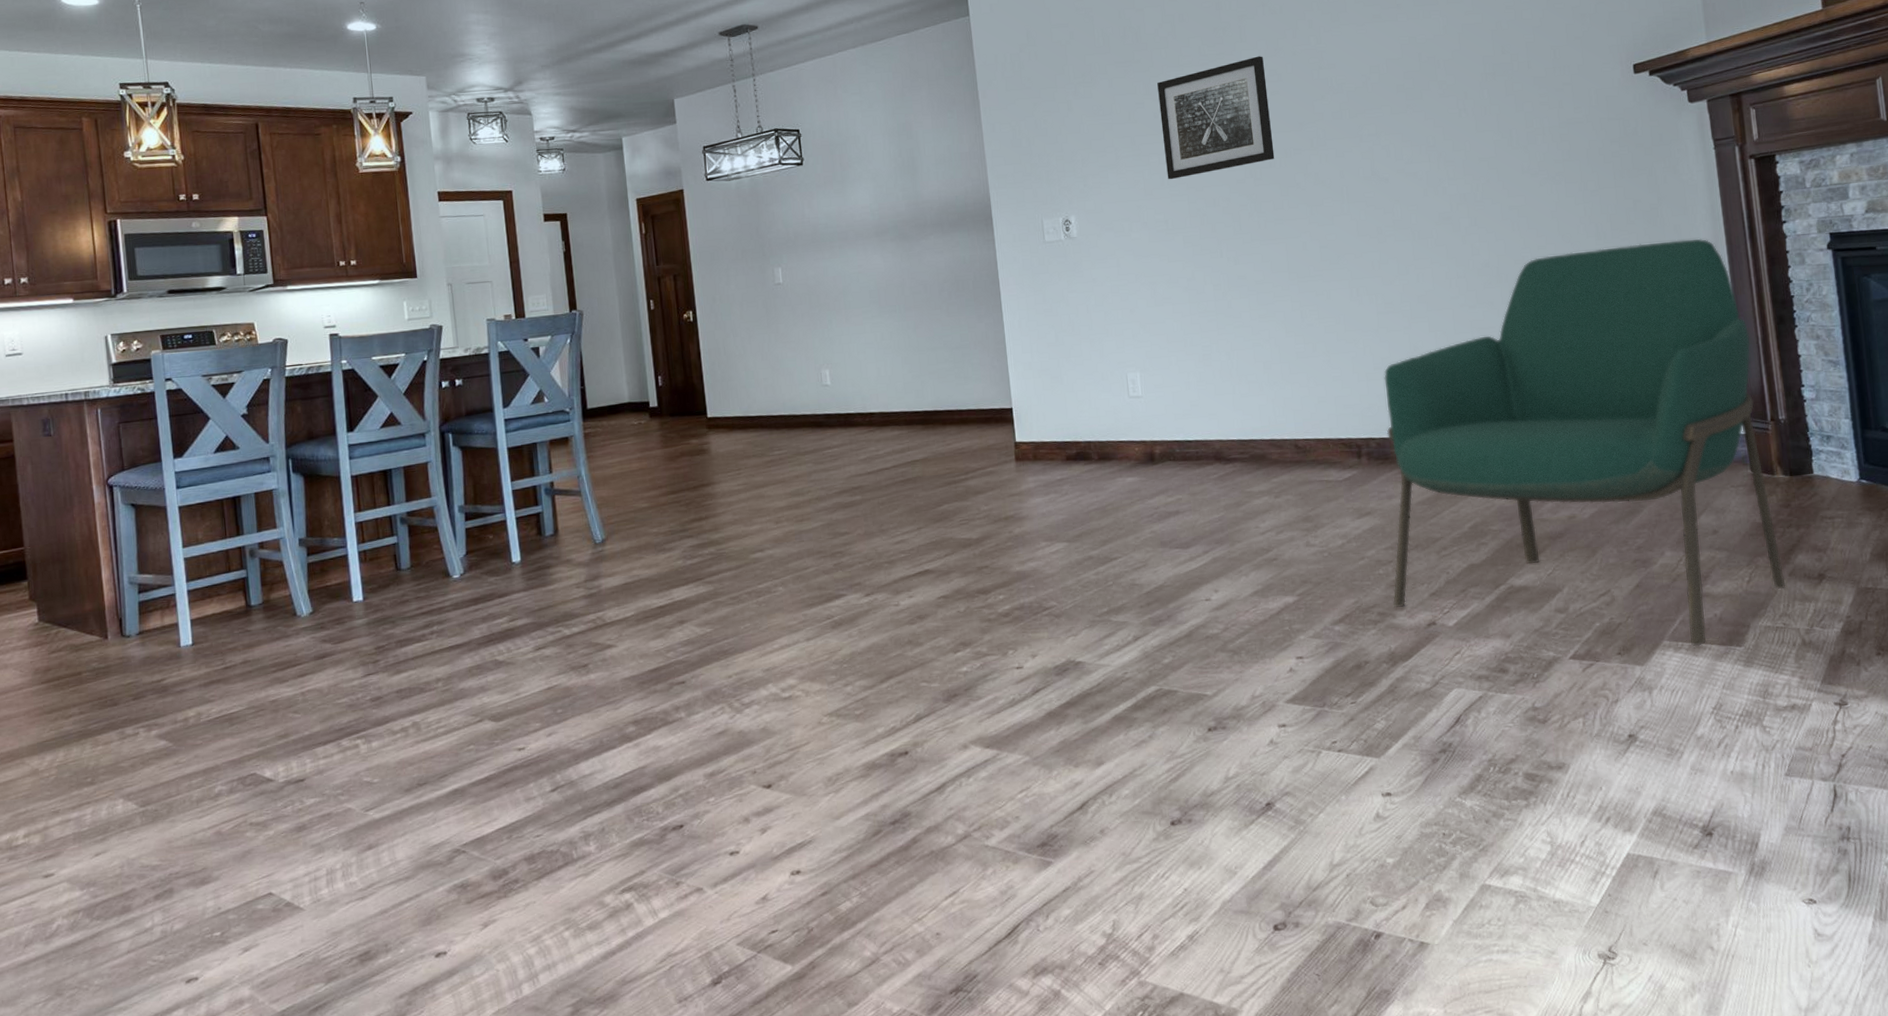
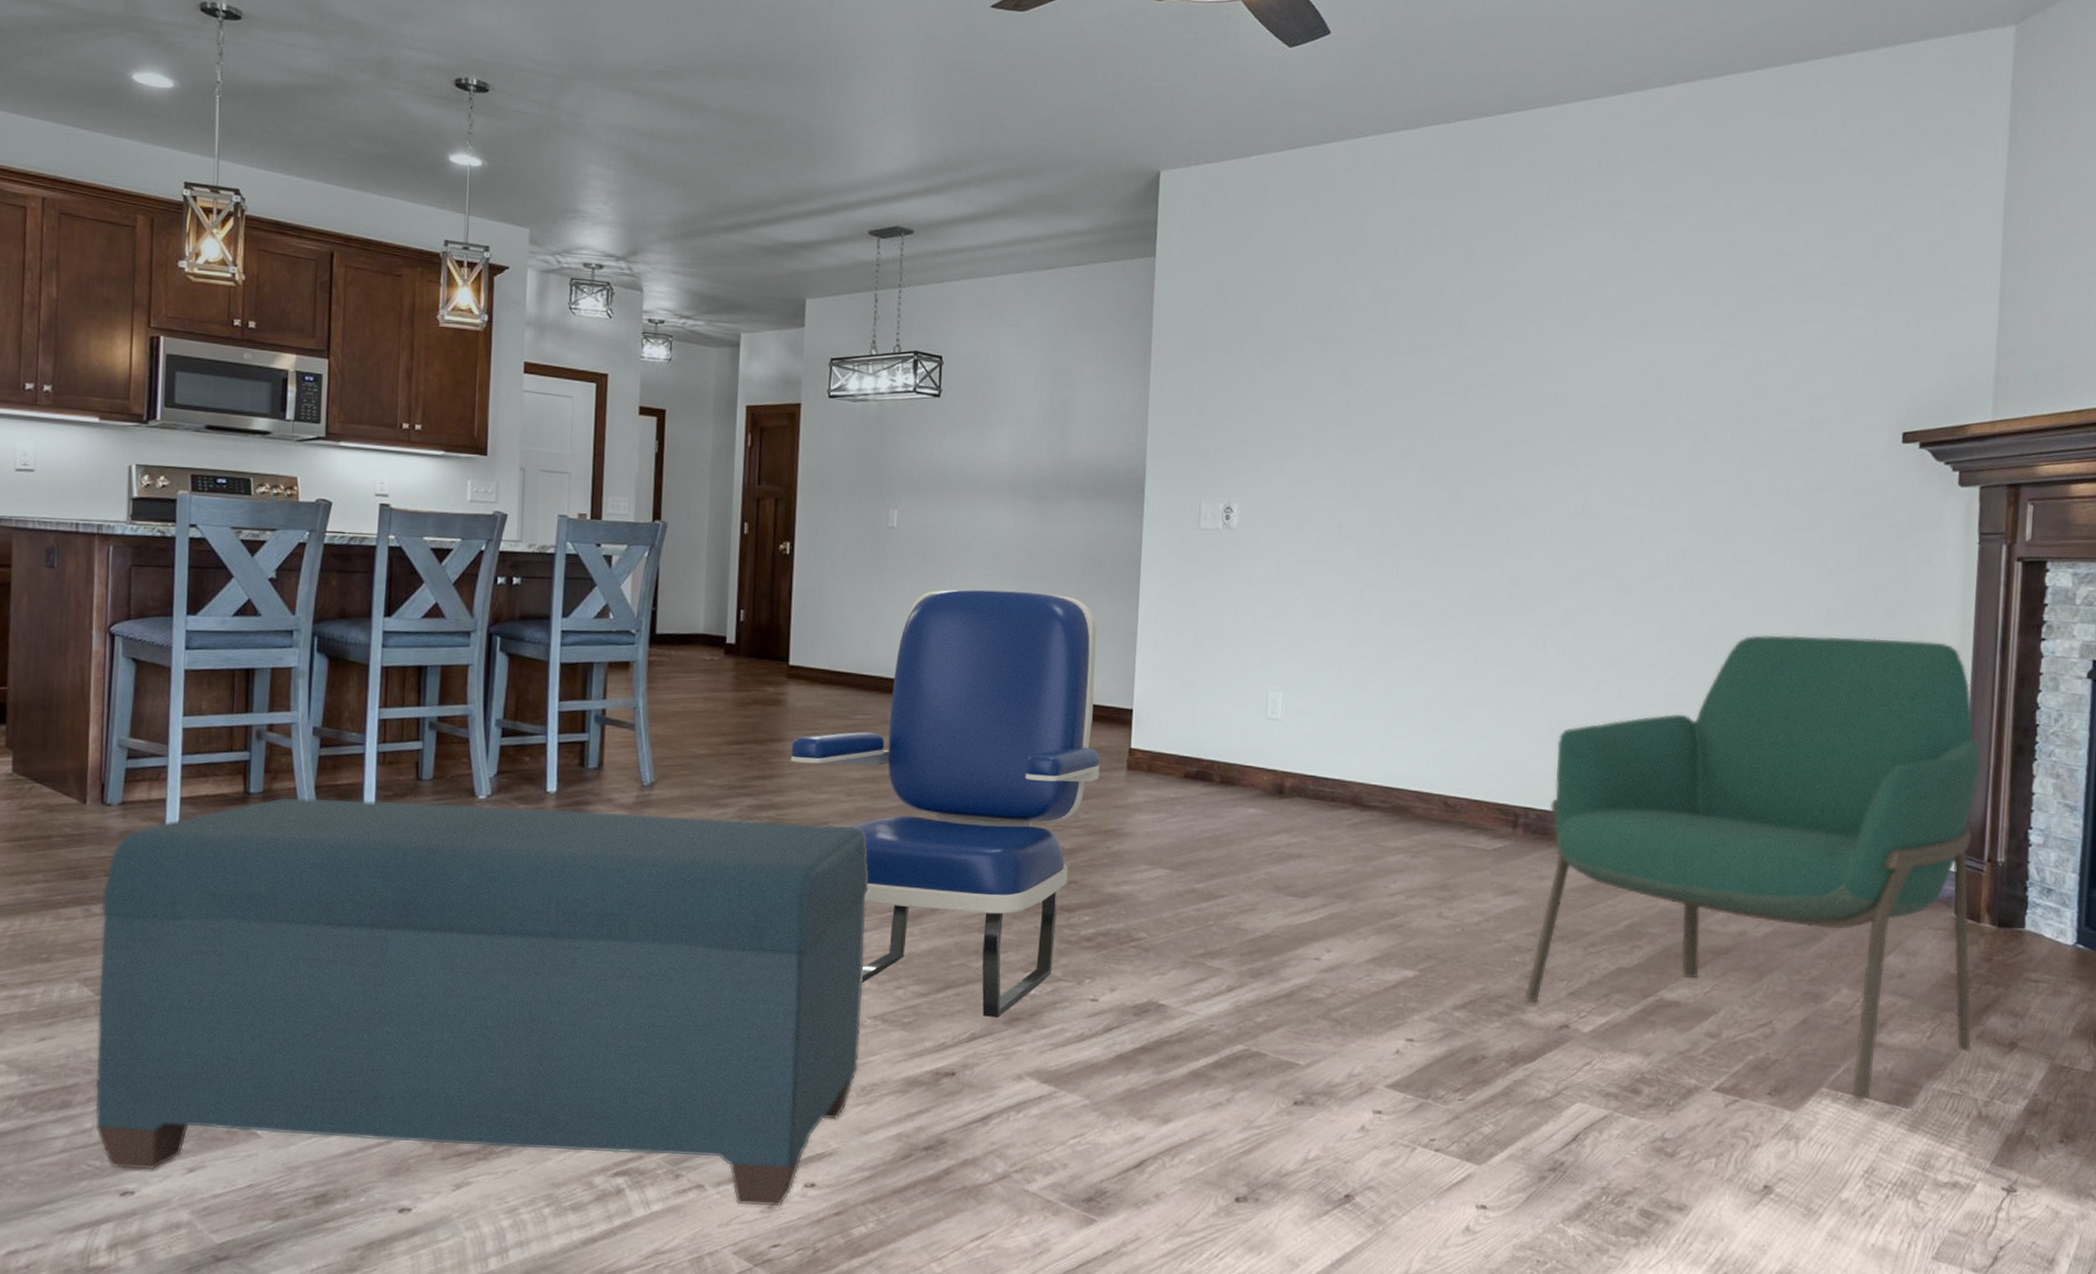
bench: none [133,550,822,959] -> present [95,797,869,1206]
armchair: none [720,319,993,698] -> present [790,589,1100,1018]
wall art: present [1157,56,1275,180] -> none [1350,355,1482,481]

